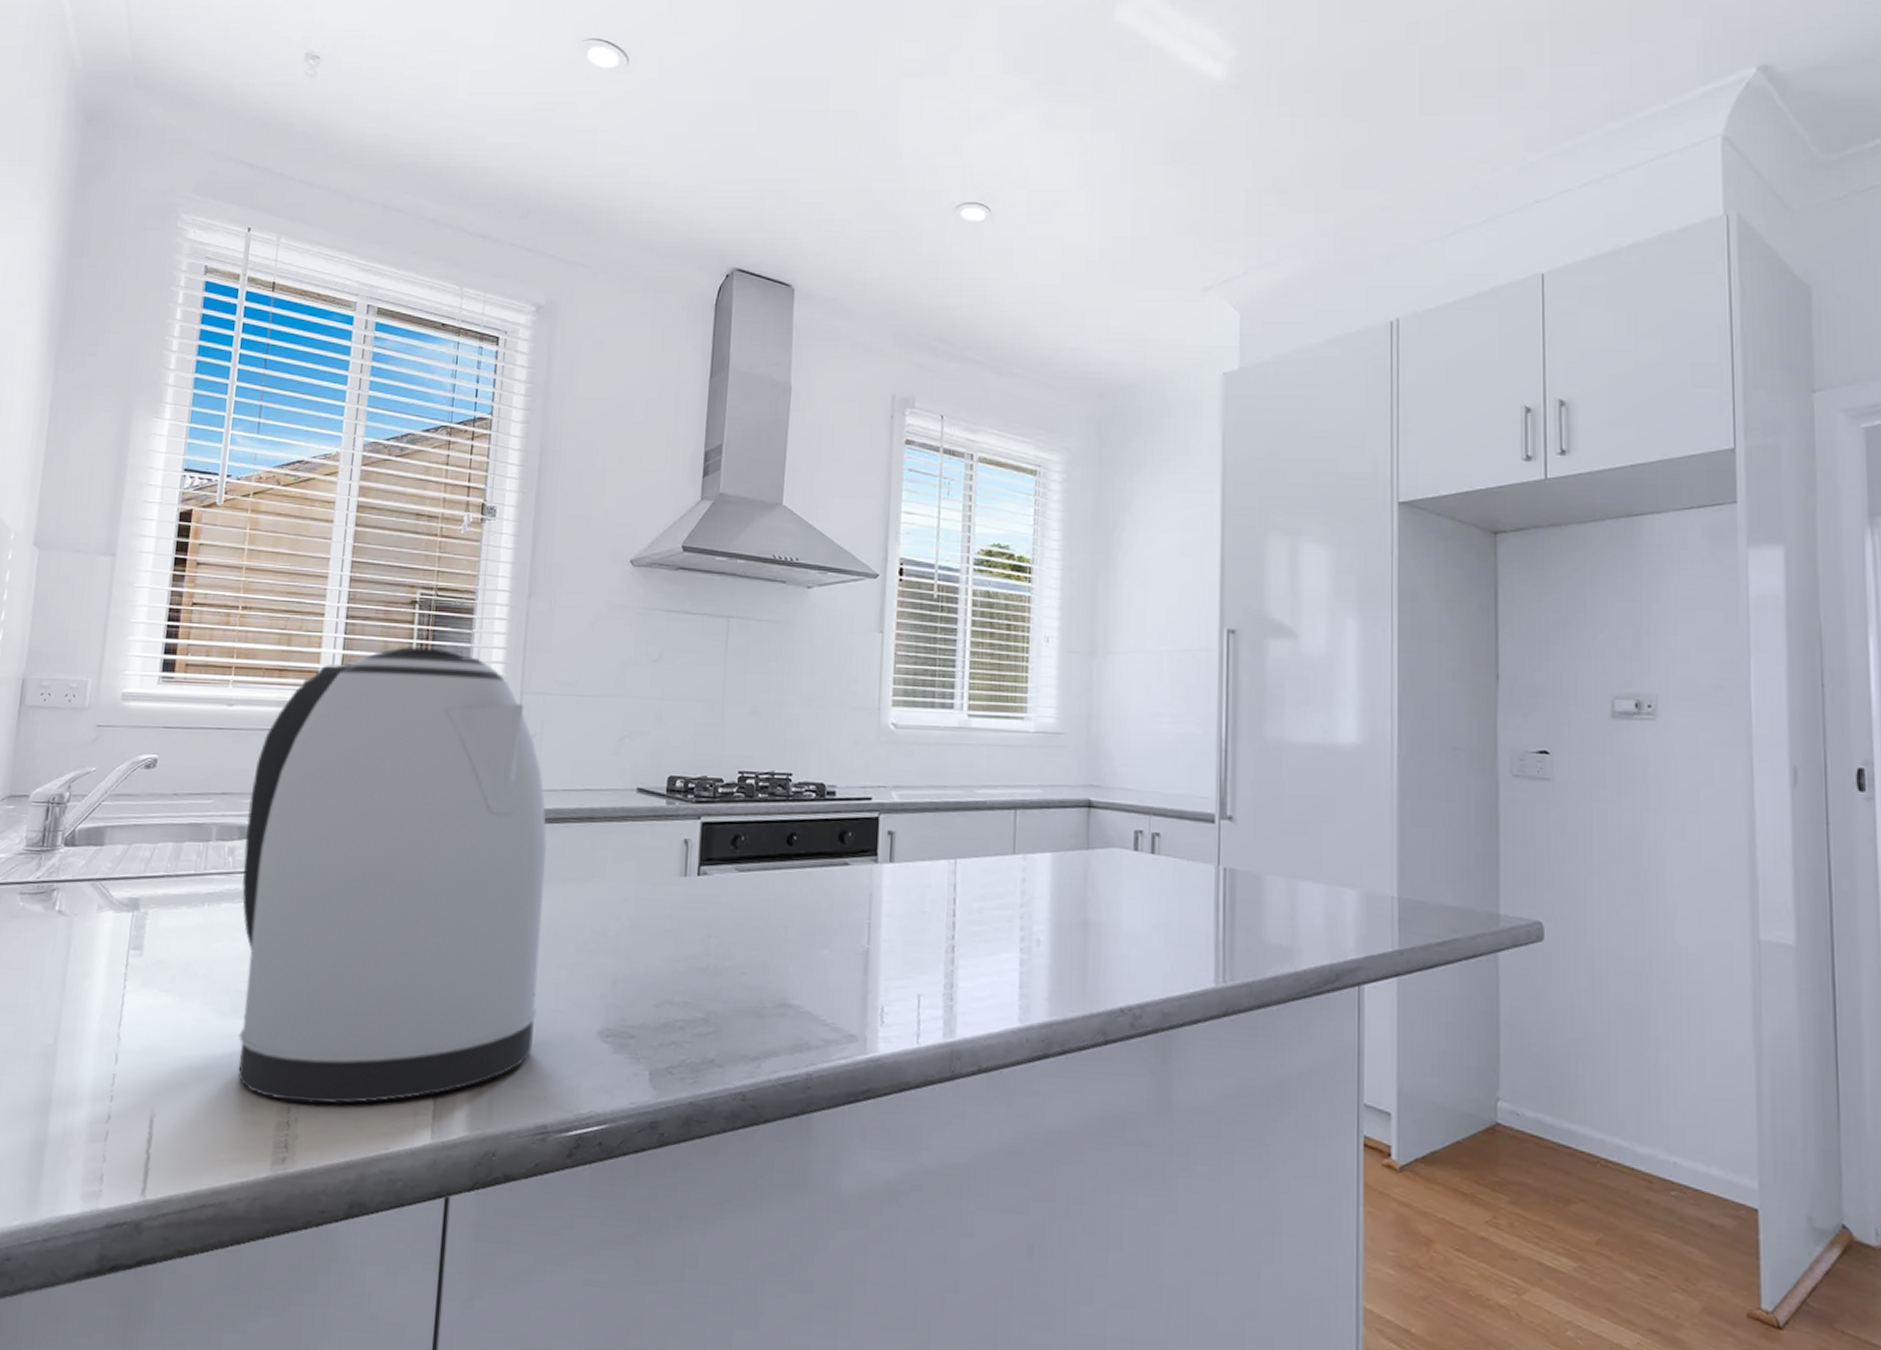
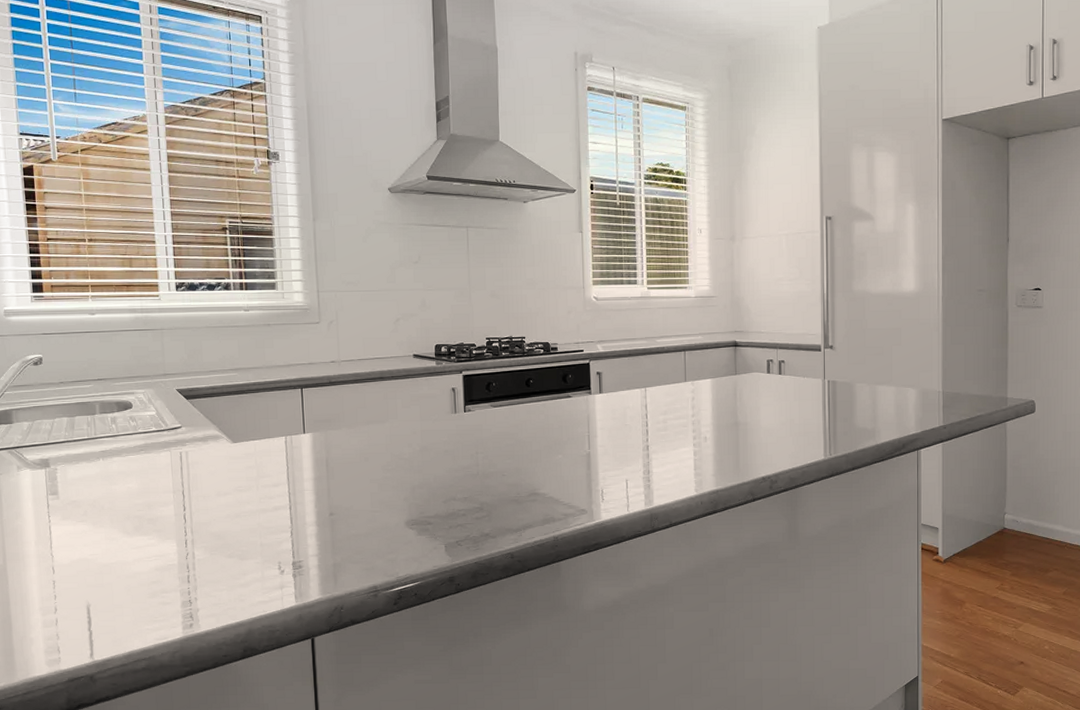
kettle: present [237,647,547,1104] -> none [121,262,360,587]

